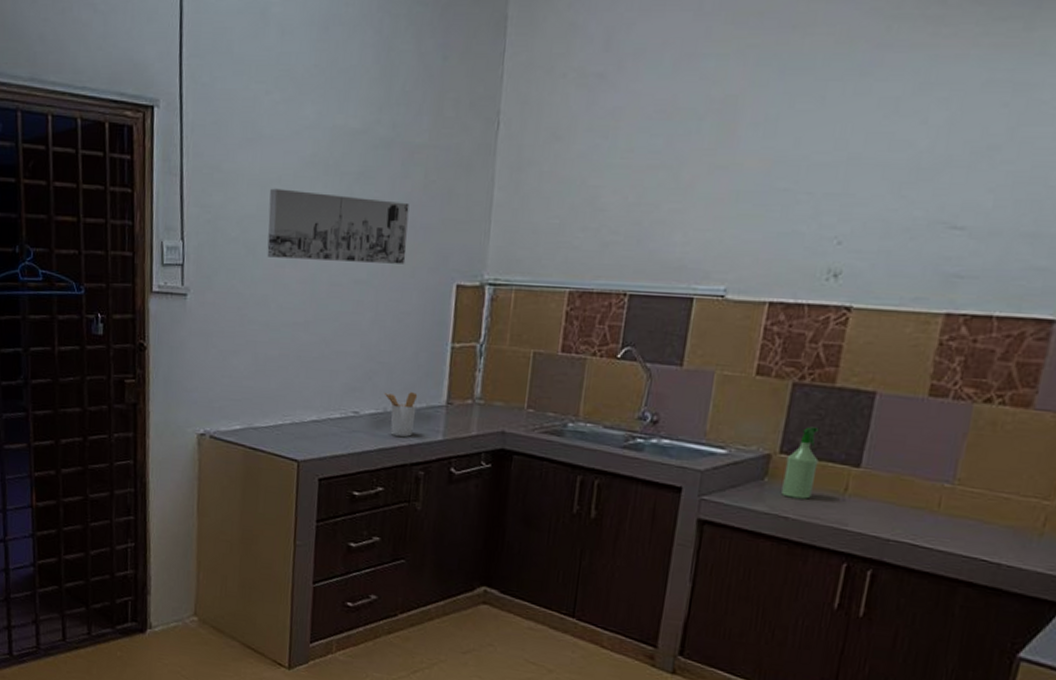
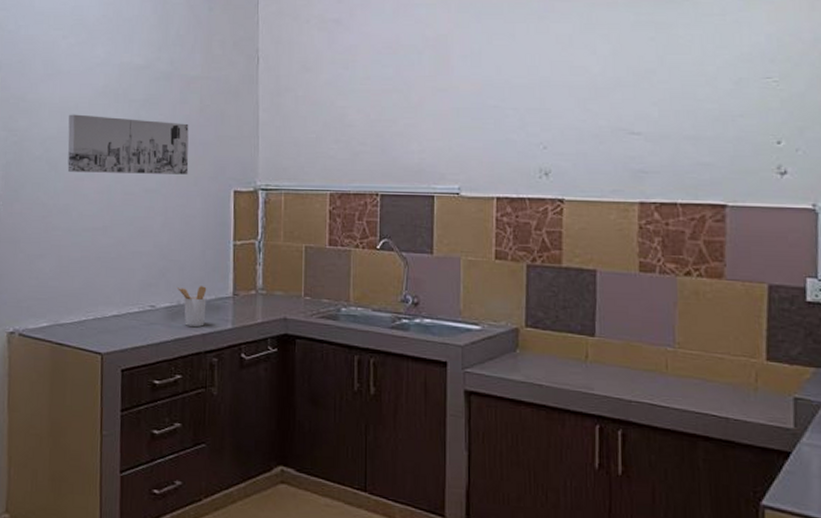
spray bottle: present [781,426,820,499] -> none [532,302,559,368]

